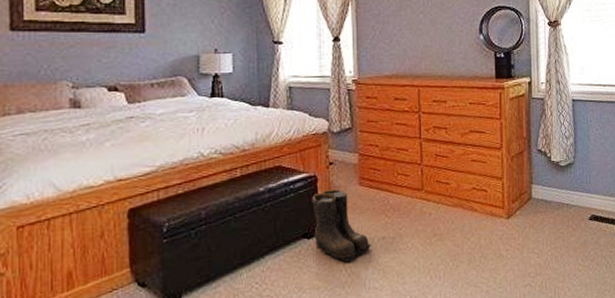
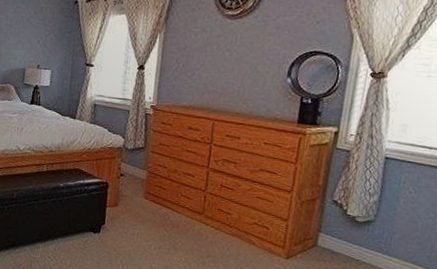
boots: present [312,189,372,262] -> none [99,196,148,260]

